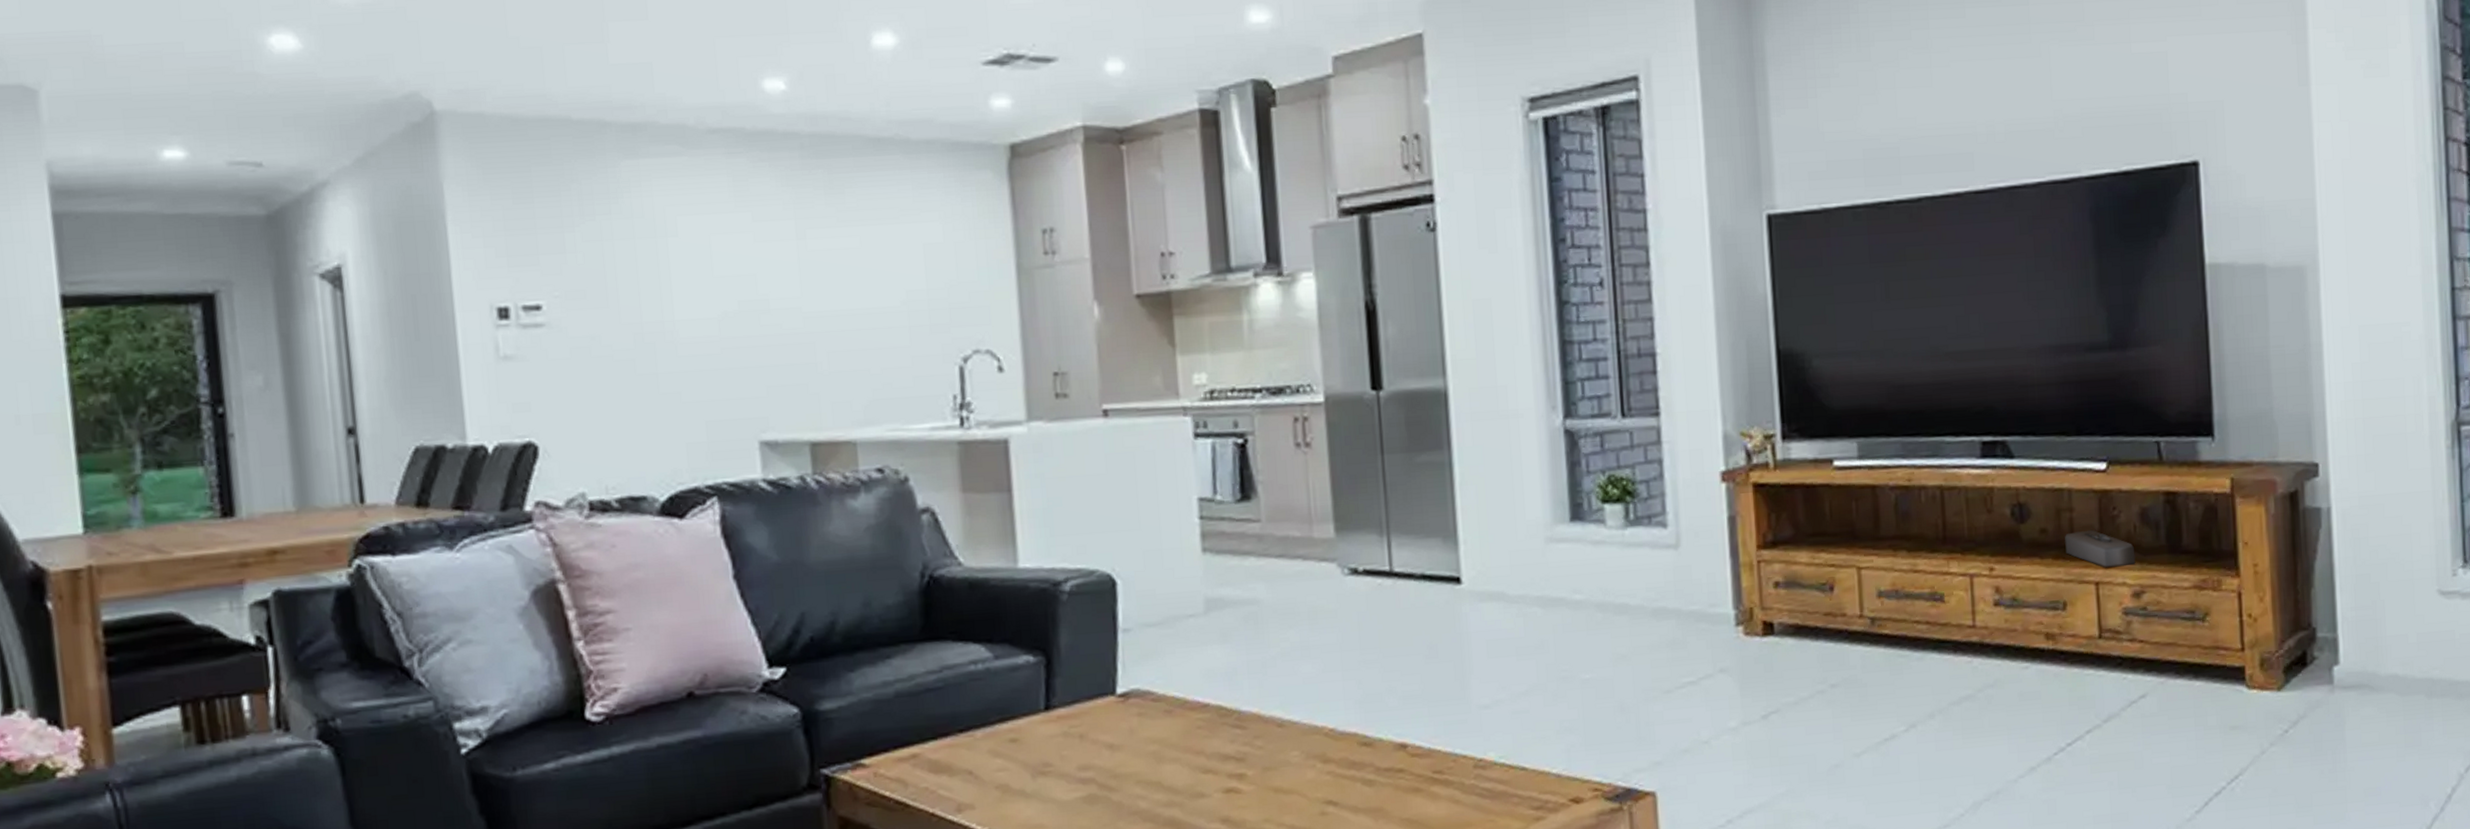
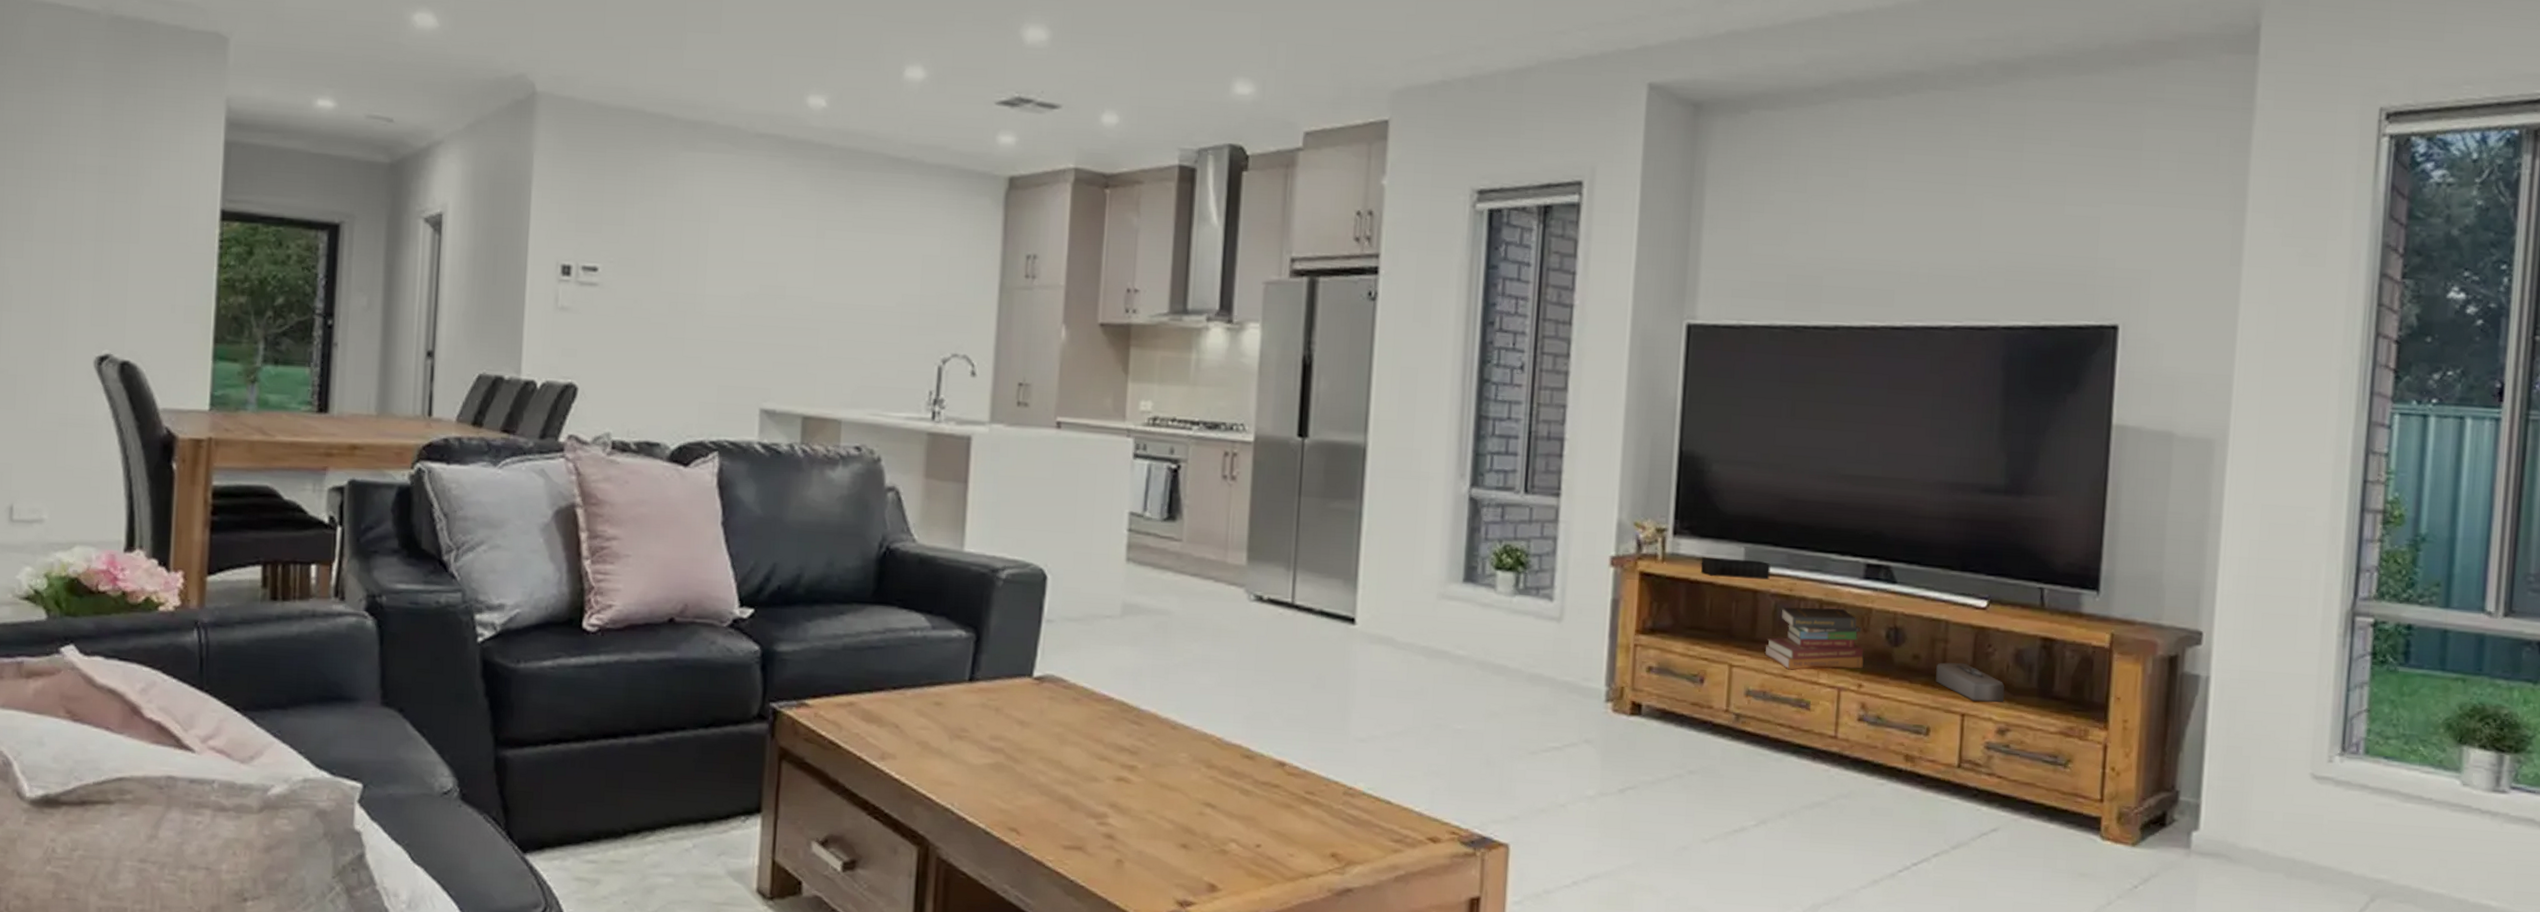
speaker: none [1815,454,1887,478] -> present [1701,557,1771,580]
books: none [1891,491,1992,564] -> present [1764,607,1864,670]

